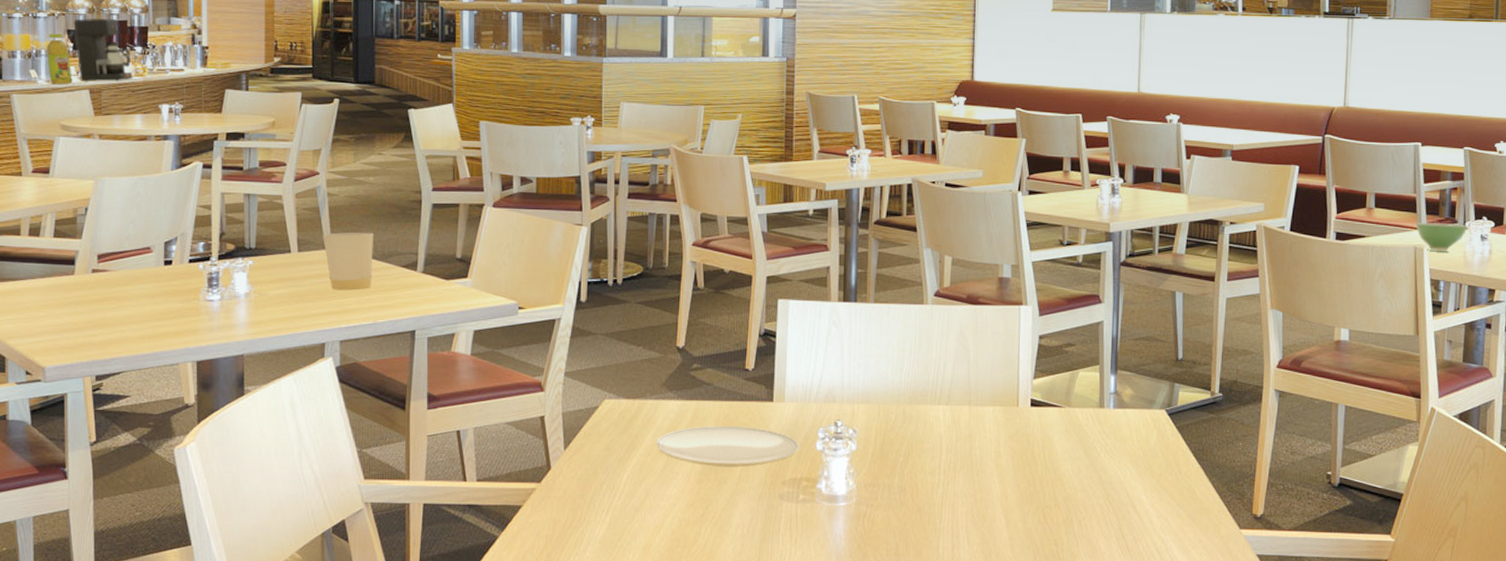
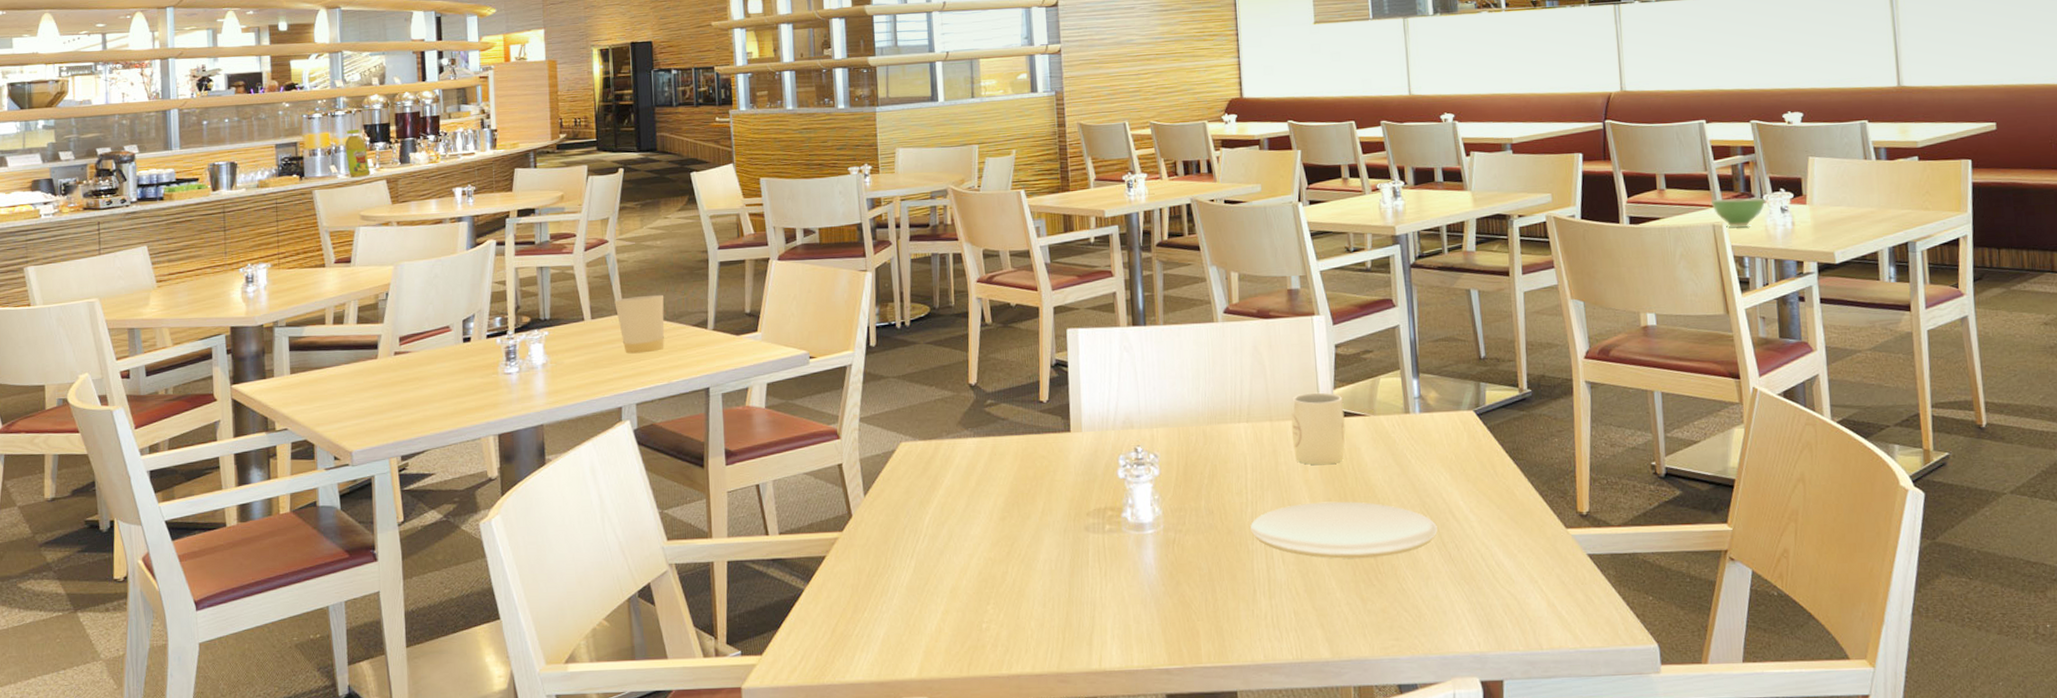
coffee maker: present [73,18,133,83] -> none [369,110,427,173]
plate: present [656,426,800,467] -> none [956,459,1101,502]
plate: none [939,487,1118,544] -> present [1249,501,1438,559]
mug: none [988,381,1042,452] -> present [1291,392,1346,466]

